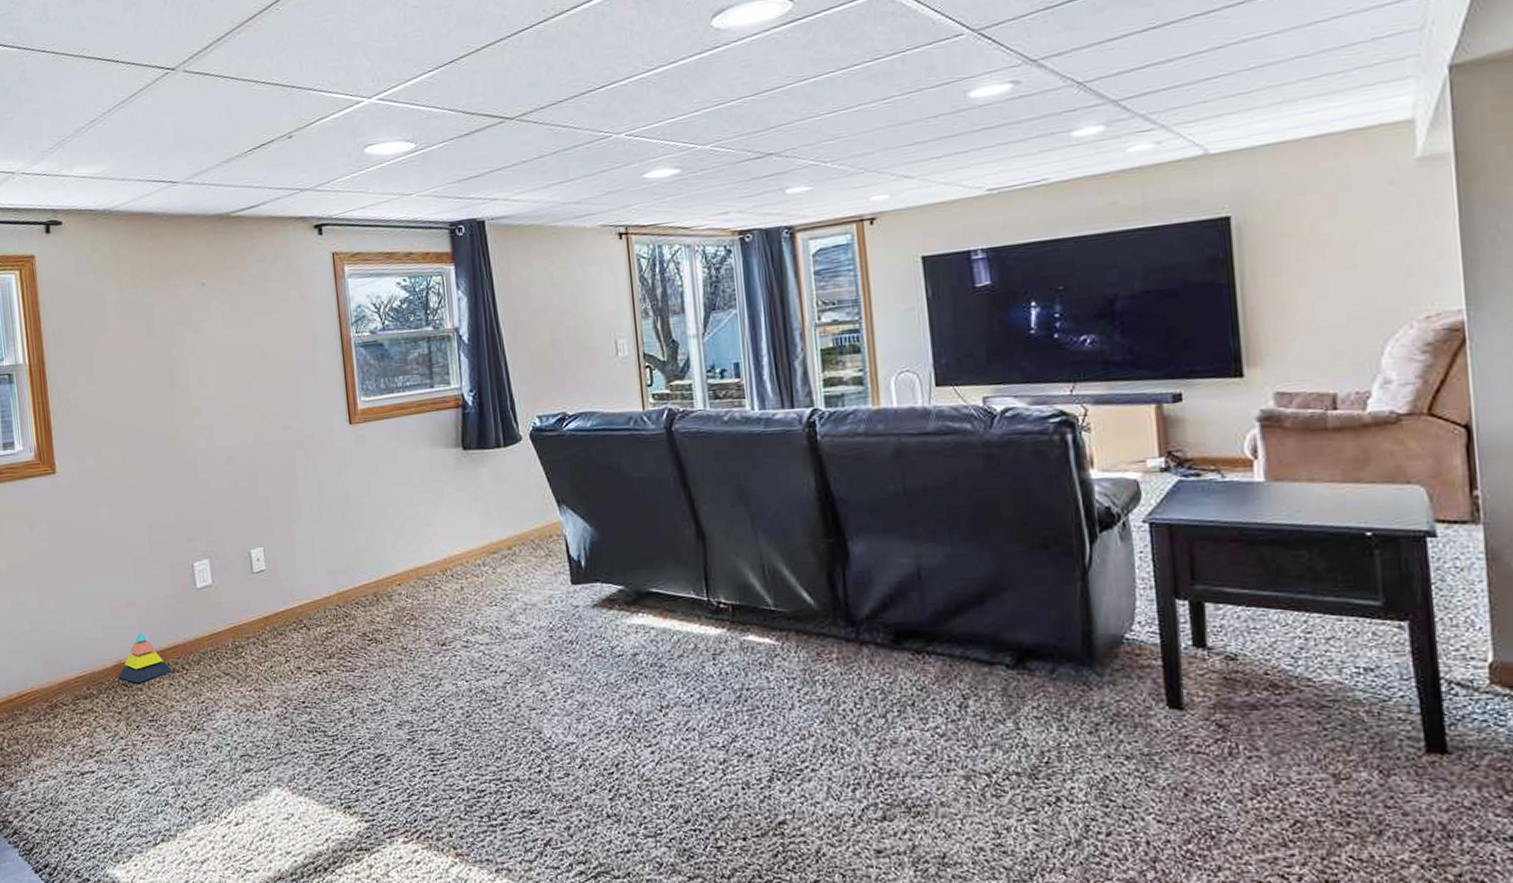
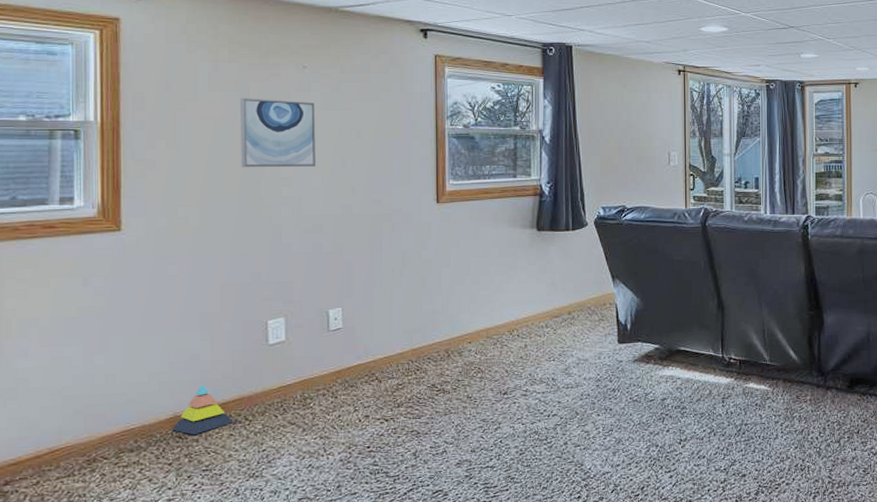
wall art: none [147,322,224,400] -> present [240,98,316,168]

